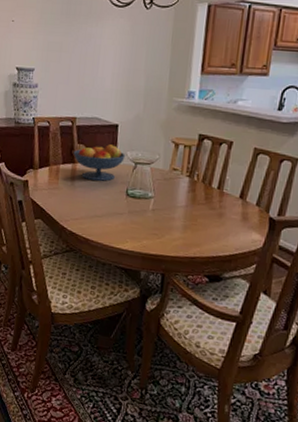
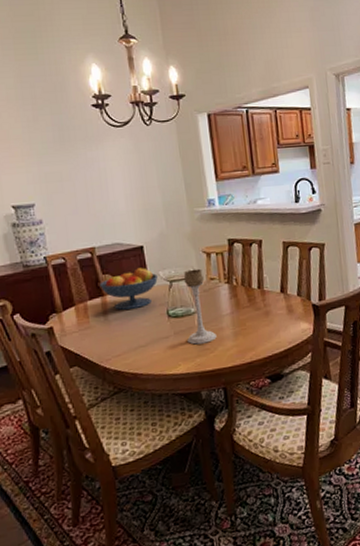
candle holder: none [139,156,168,229] -> present [183,268,217,345]

